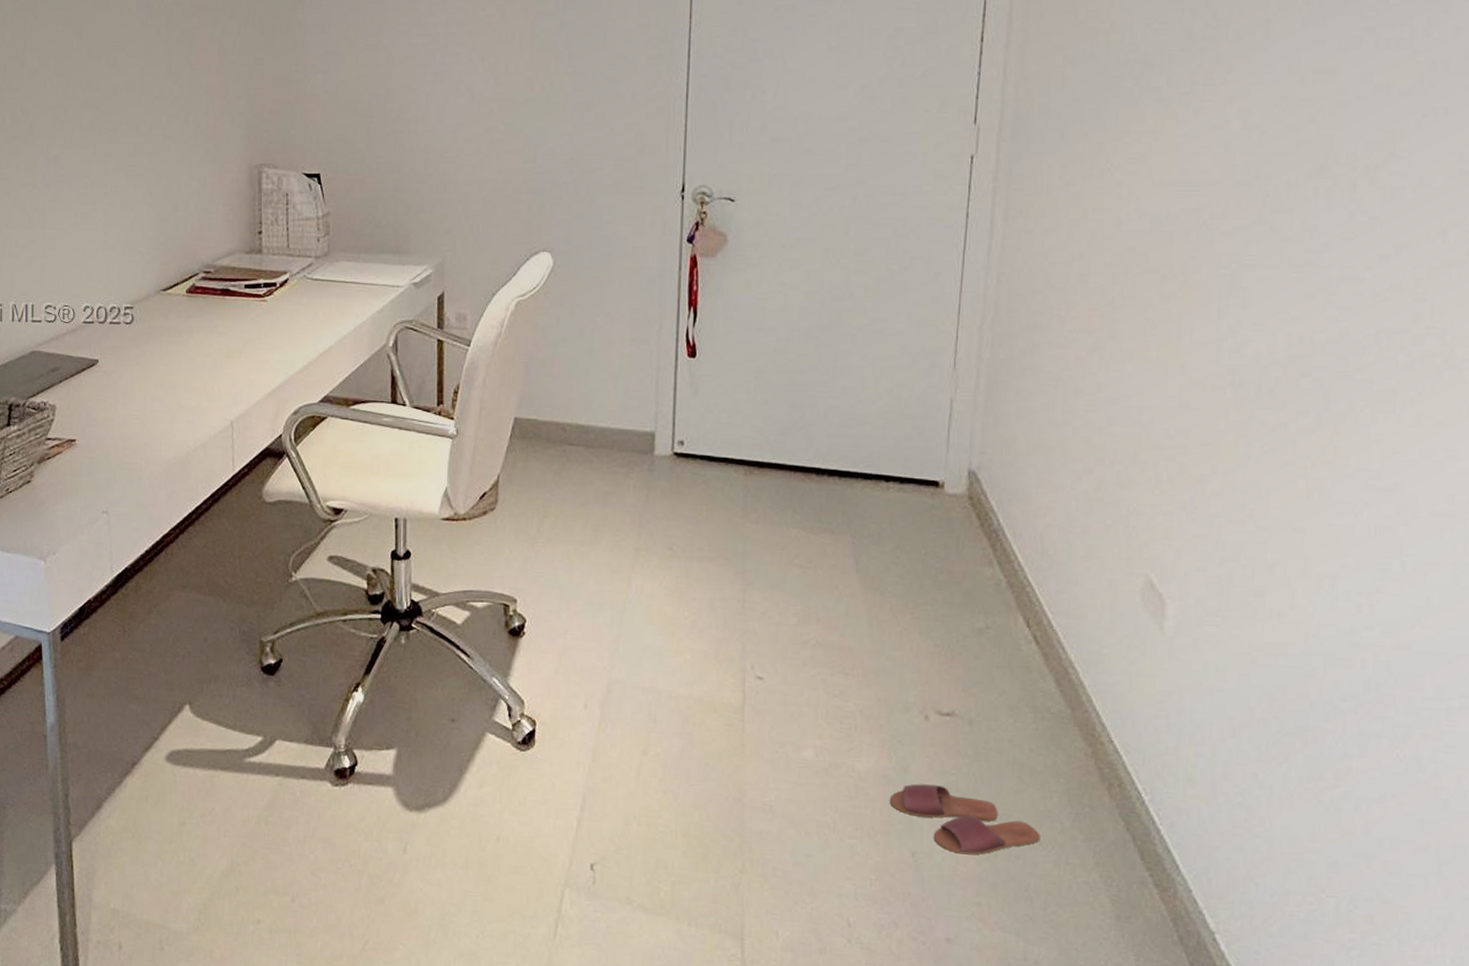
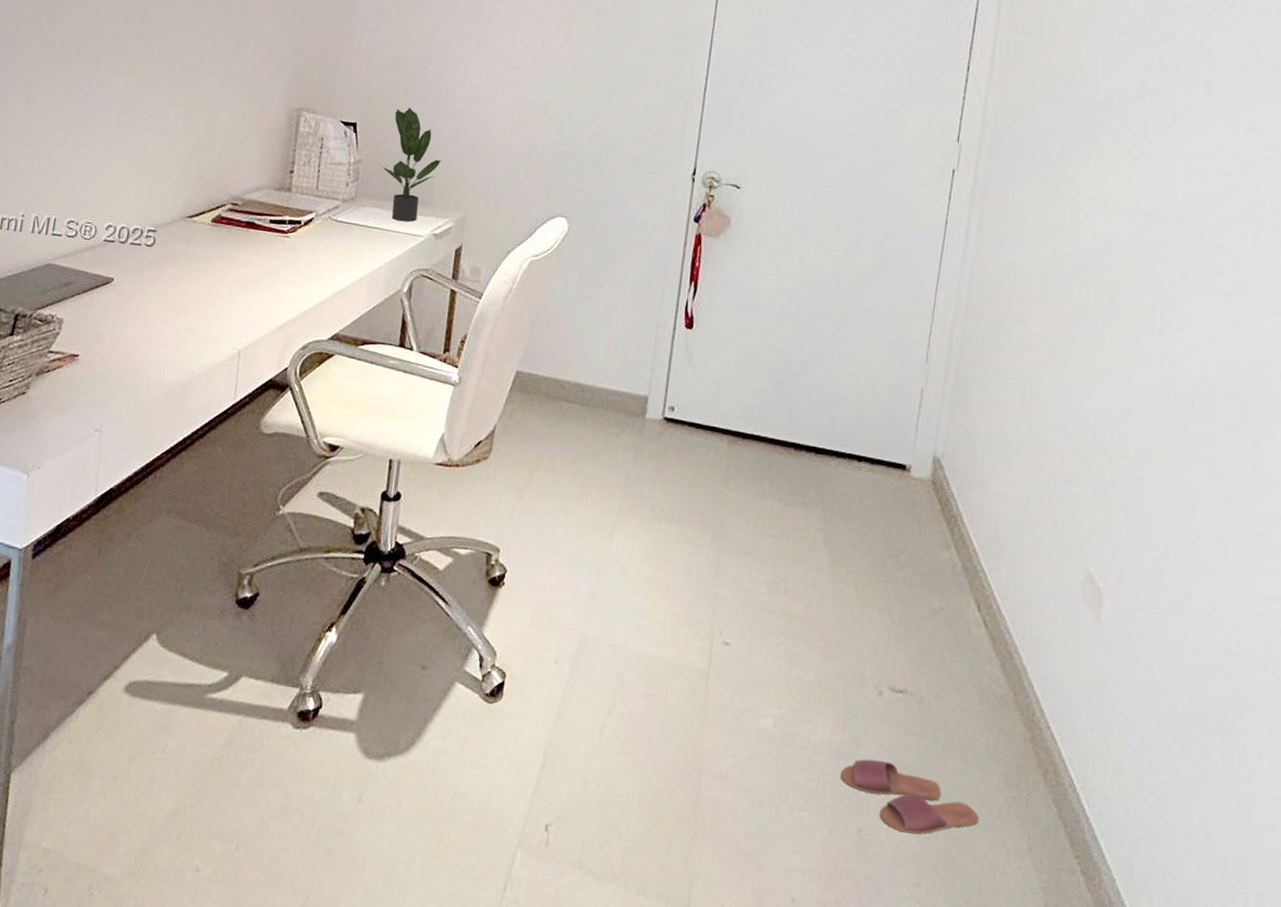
potted plant: none [352,151,412,272] -> present [382,107,441,222]

